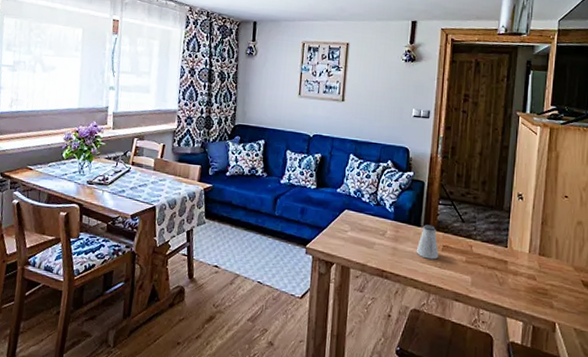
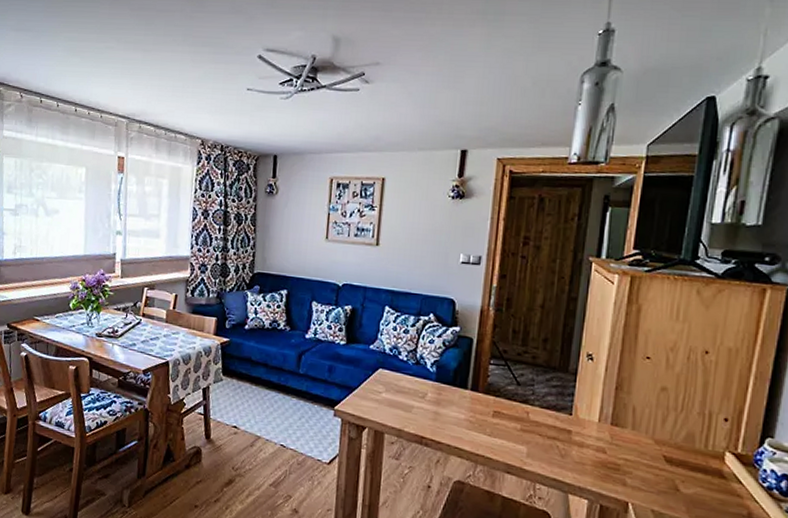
saltshaker: present [416,224,439,260] -> none [461,387,489,427]

